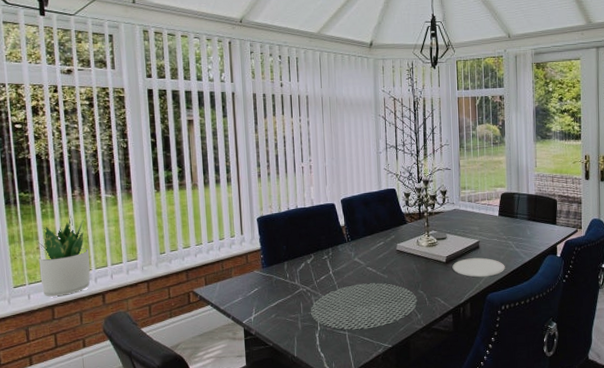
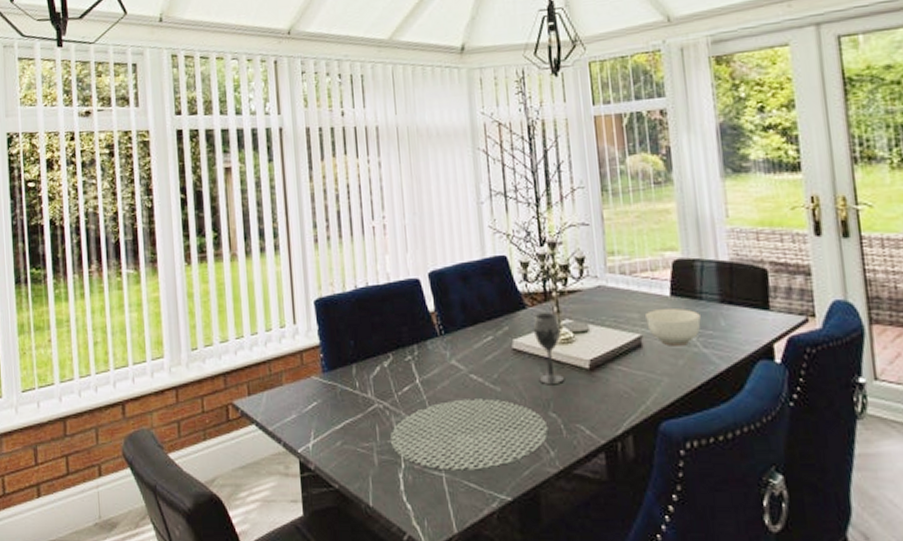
planter: present [36,215,91,297] -> none [47,297,108,406]
wine glass: none [410,226,429,273] -> present [533,313,564,385]
plate: present [452,257,505,278] -> none [600,362,688,395]
bowl: none [483,223,516,247] -> present [646,307,701,346]

